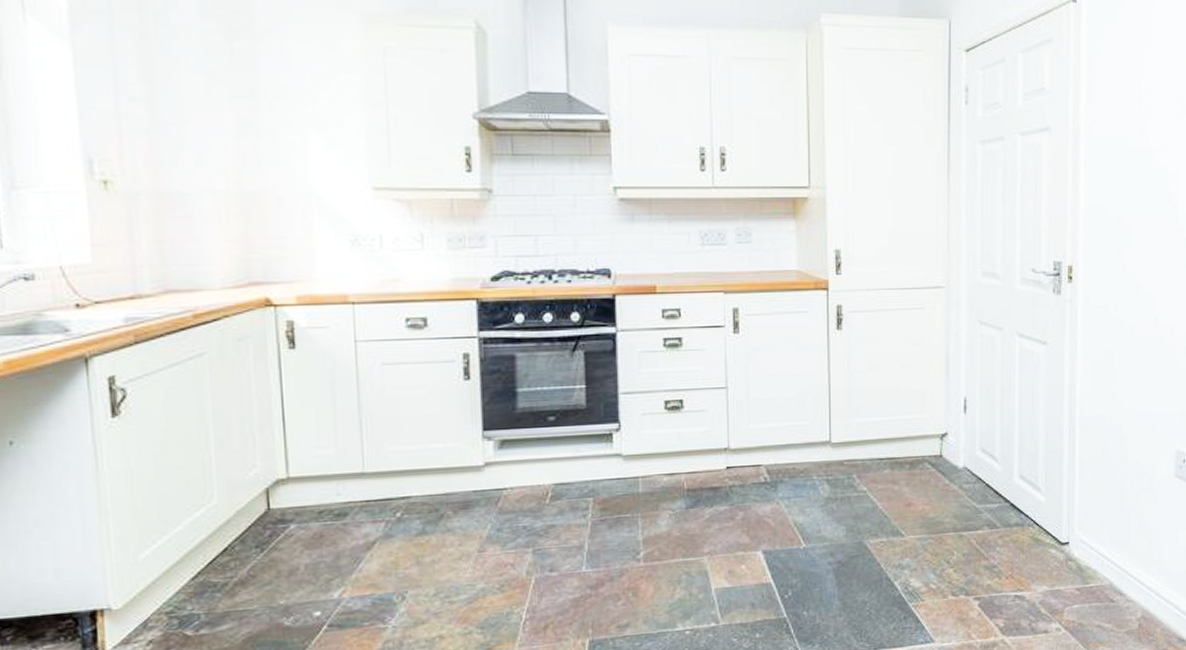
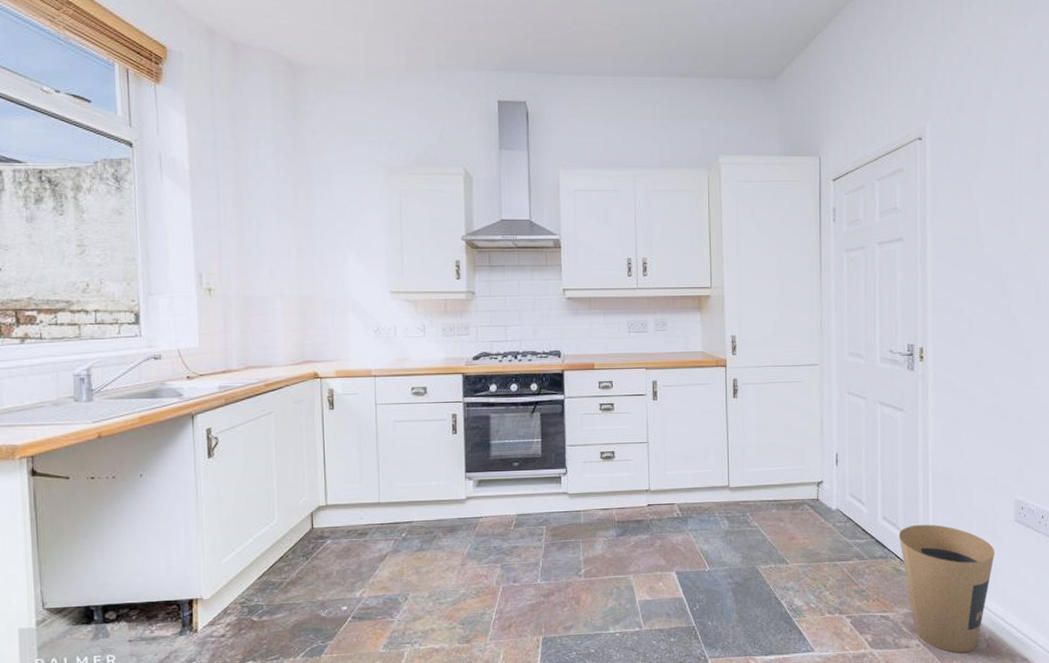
trash can: none [1038,483,1151,637] -> present [898,524,995,653]

